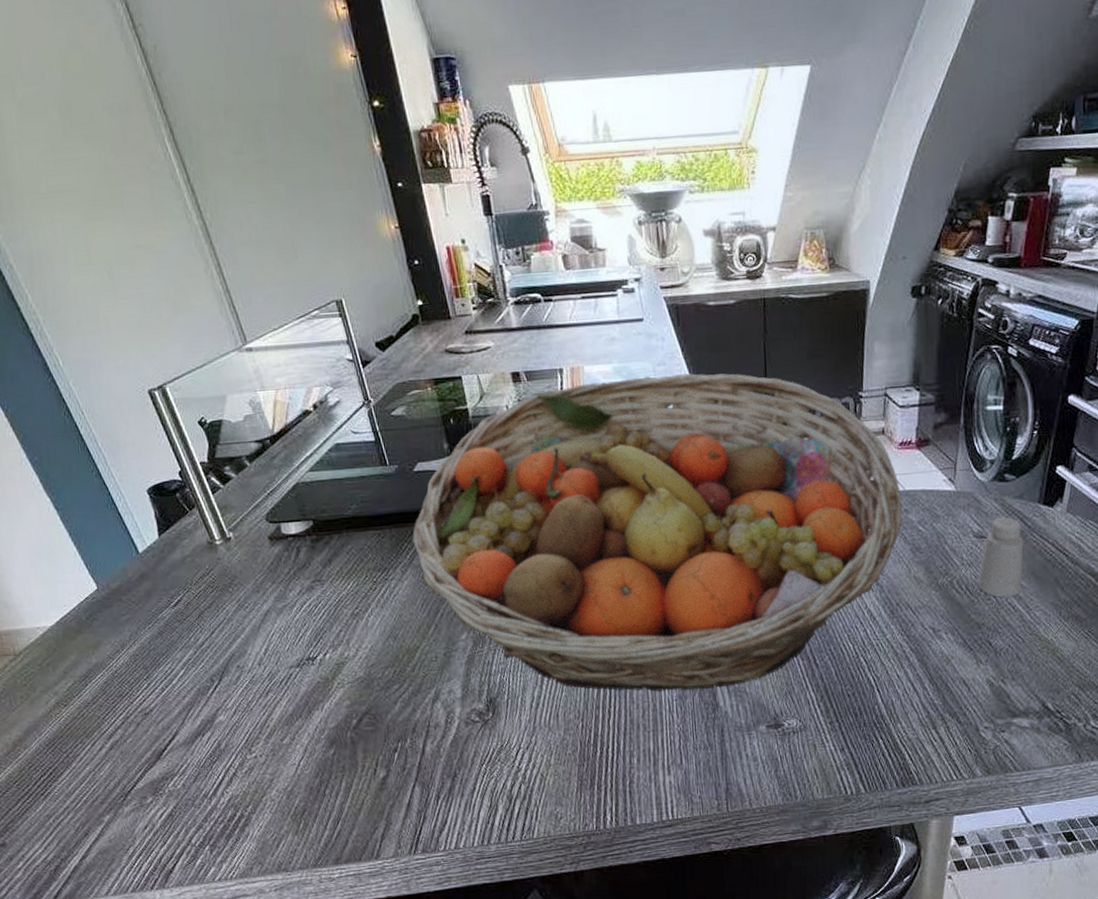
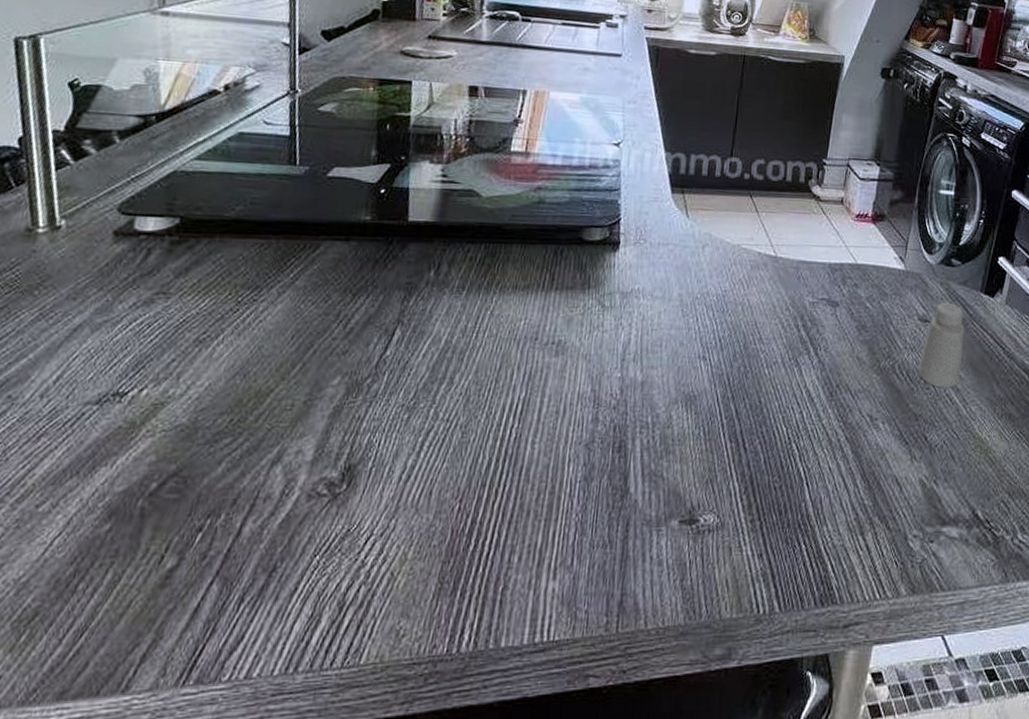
fruit basket: present [412,373,902,692] -> none [300,109,853,469]

